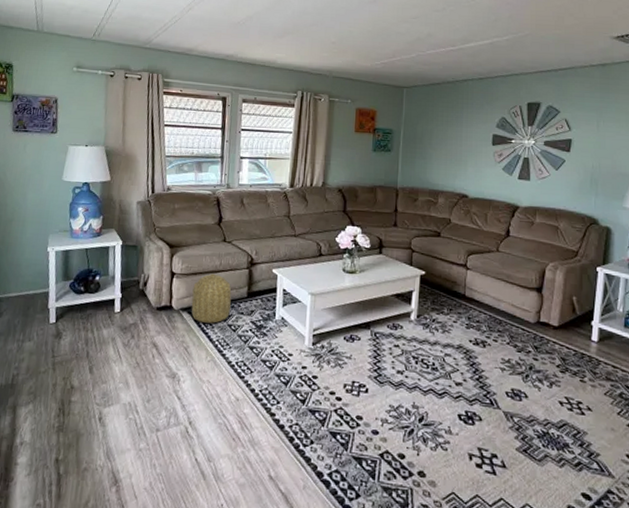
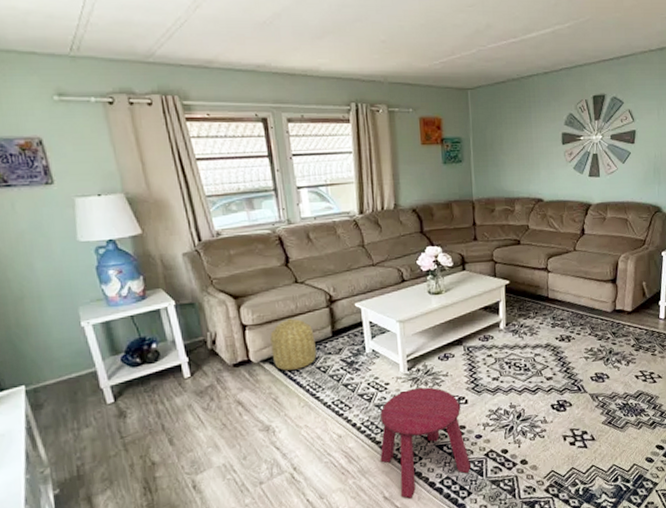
stool: none [272,365,363,485] -> present [380,387,471,499]

